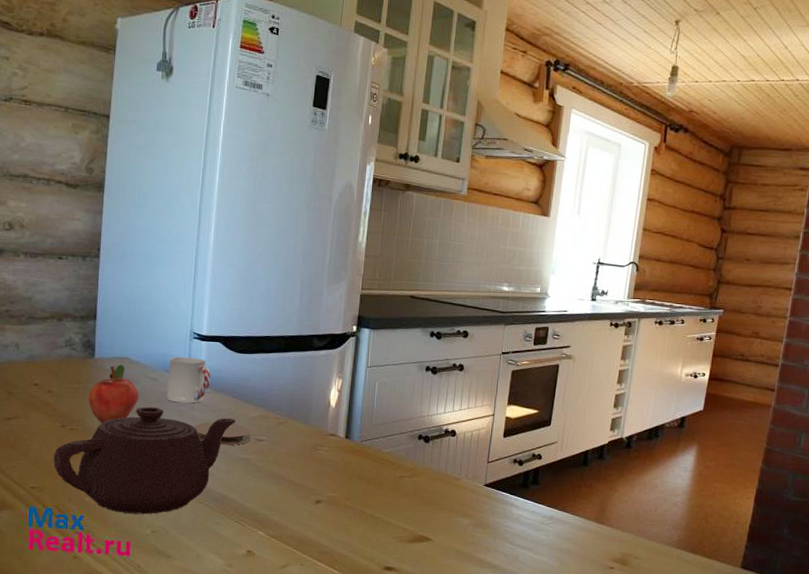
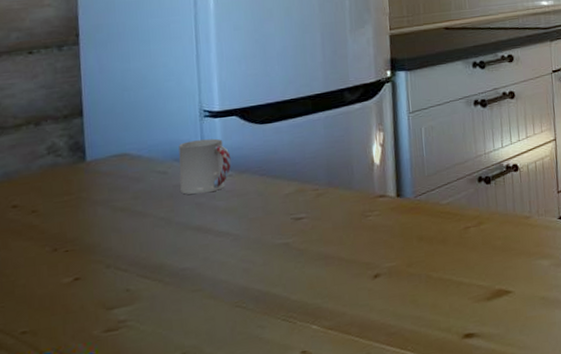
teapot: present [54,406,236,515] -> none [47,200,267,340]
fruit: present [88,365,139,423] -> none [83,163,147,237]
coaster: present [193,422,252,446] -> none [216,205,288,235]

